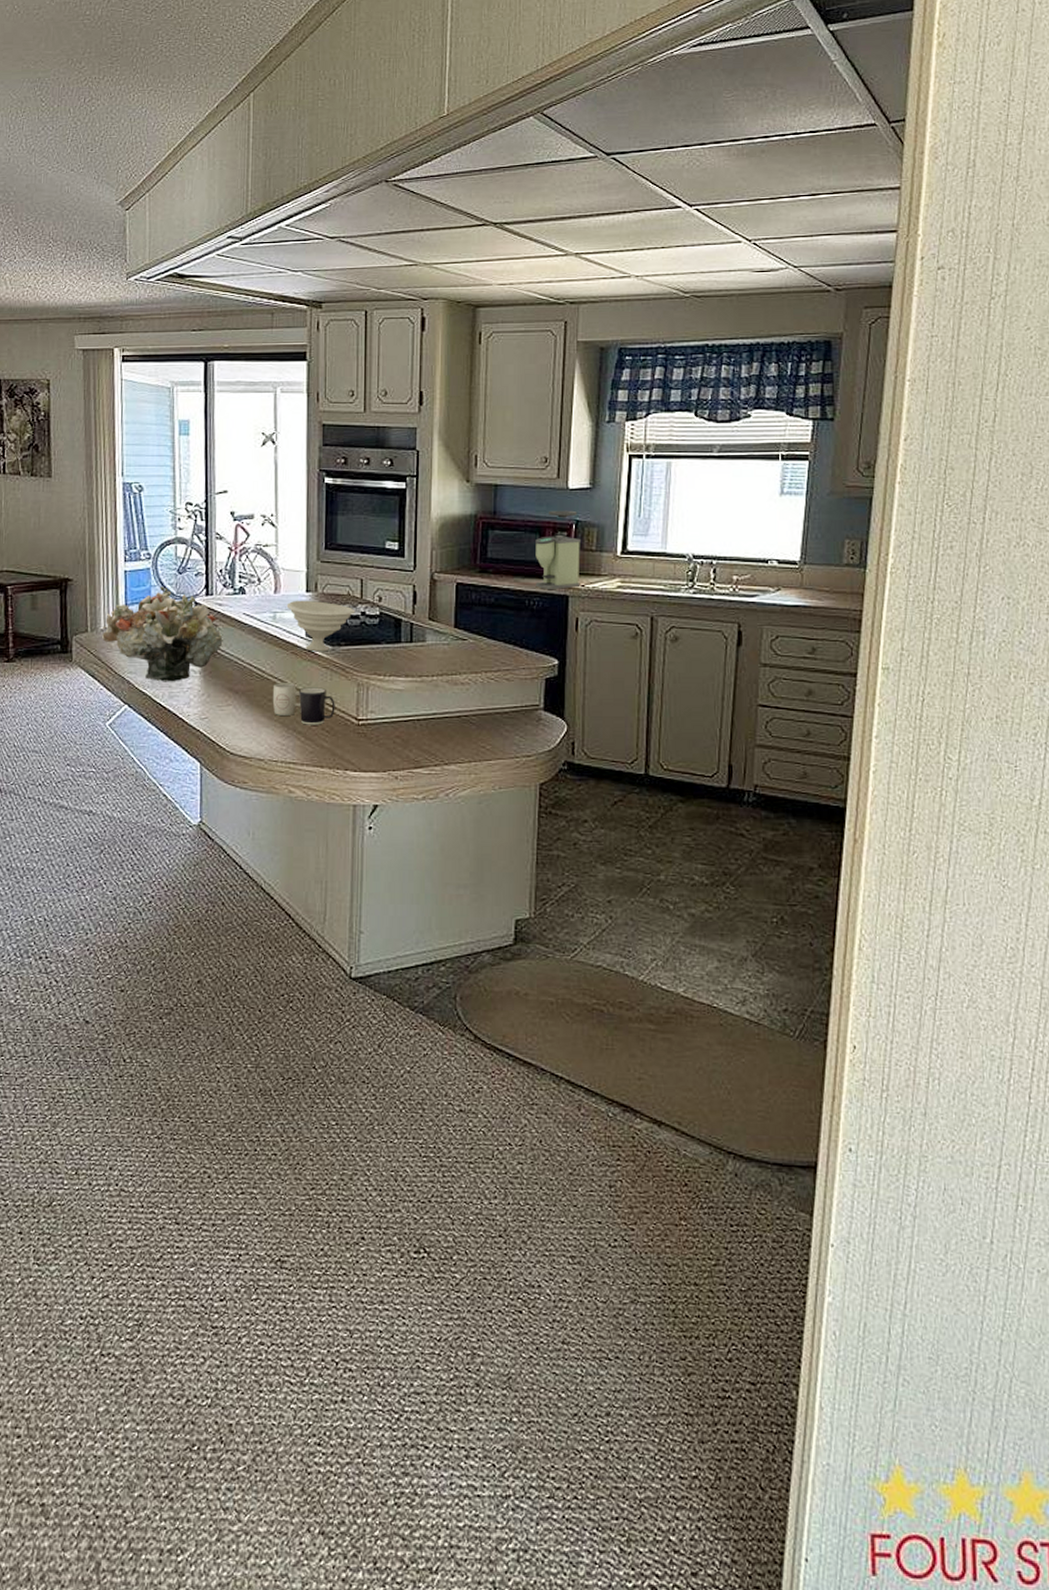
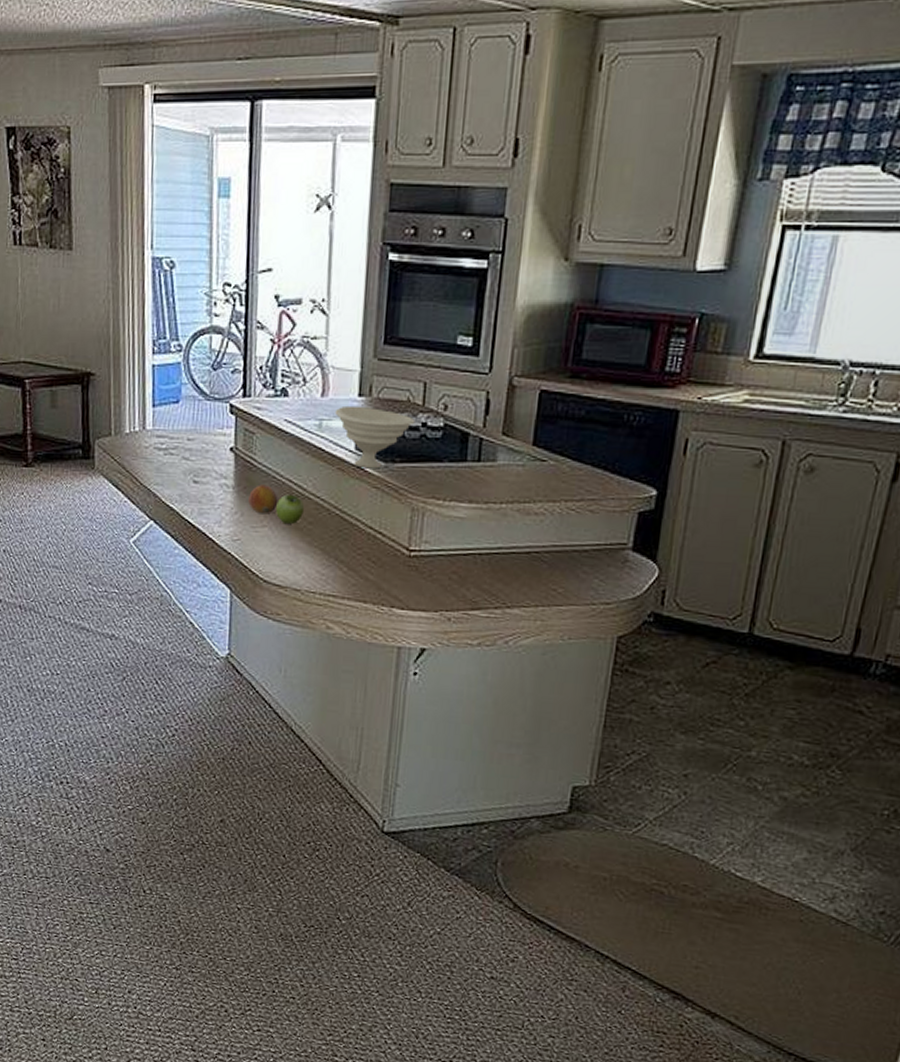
flower arrangement: present [101,586,223,682] -> none [125,385,261,497]
fruit: none [214,669,241,695] -> present [248,485,278,514]
fruit: none [239,676,264,702] -> present [276,494,305,524]
mug: present [272,683,301,715] -> none [313,503,345,542]
mug: present [298,687,335,725] -> none [342,509,385,554]
coffee grinder: present [535,510,582,589] -> none [639,299,705,402]

